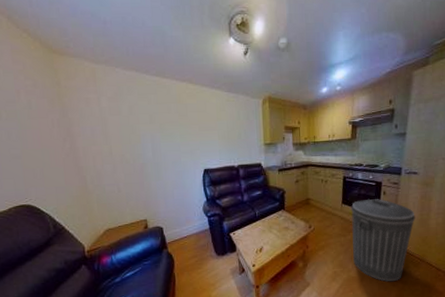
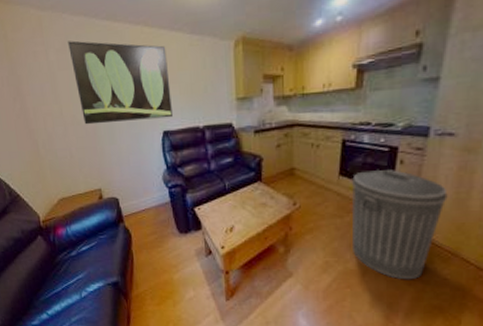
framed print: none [120,91,212,163] -> present [68,40,173,125]

